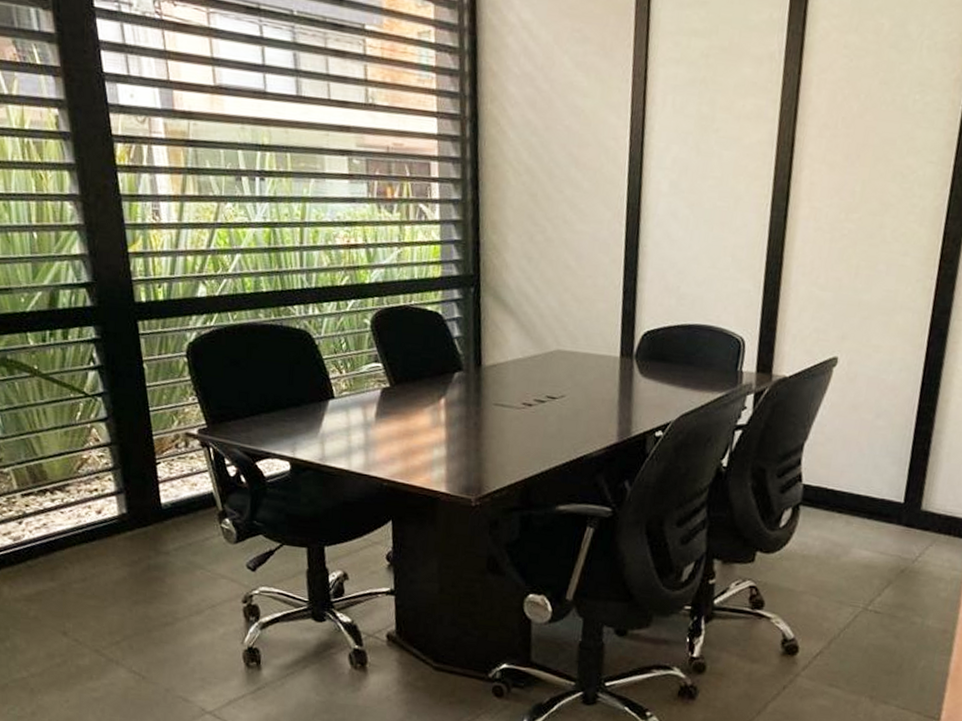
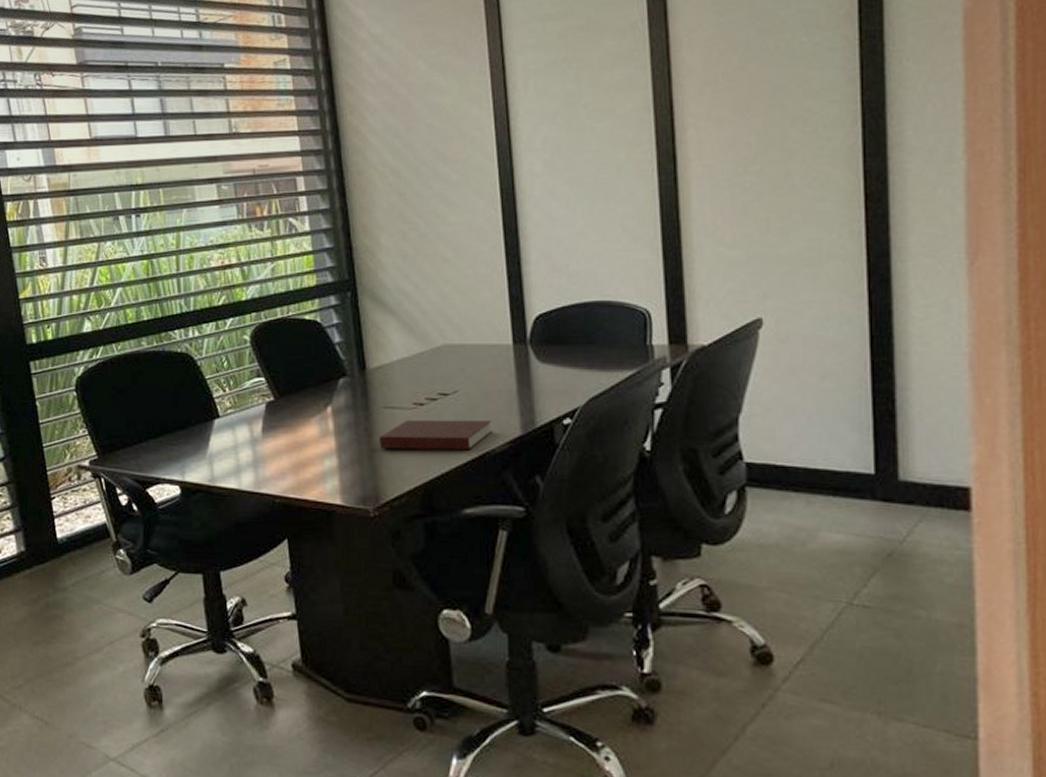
notebook: none [487,419,593,452] -> present [380,419,492,451]

